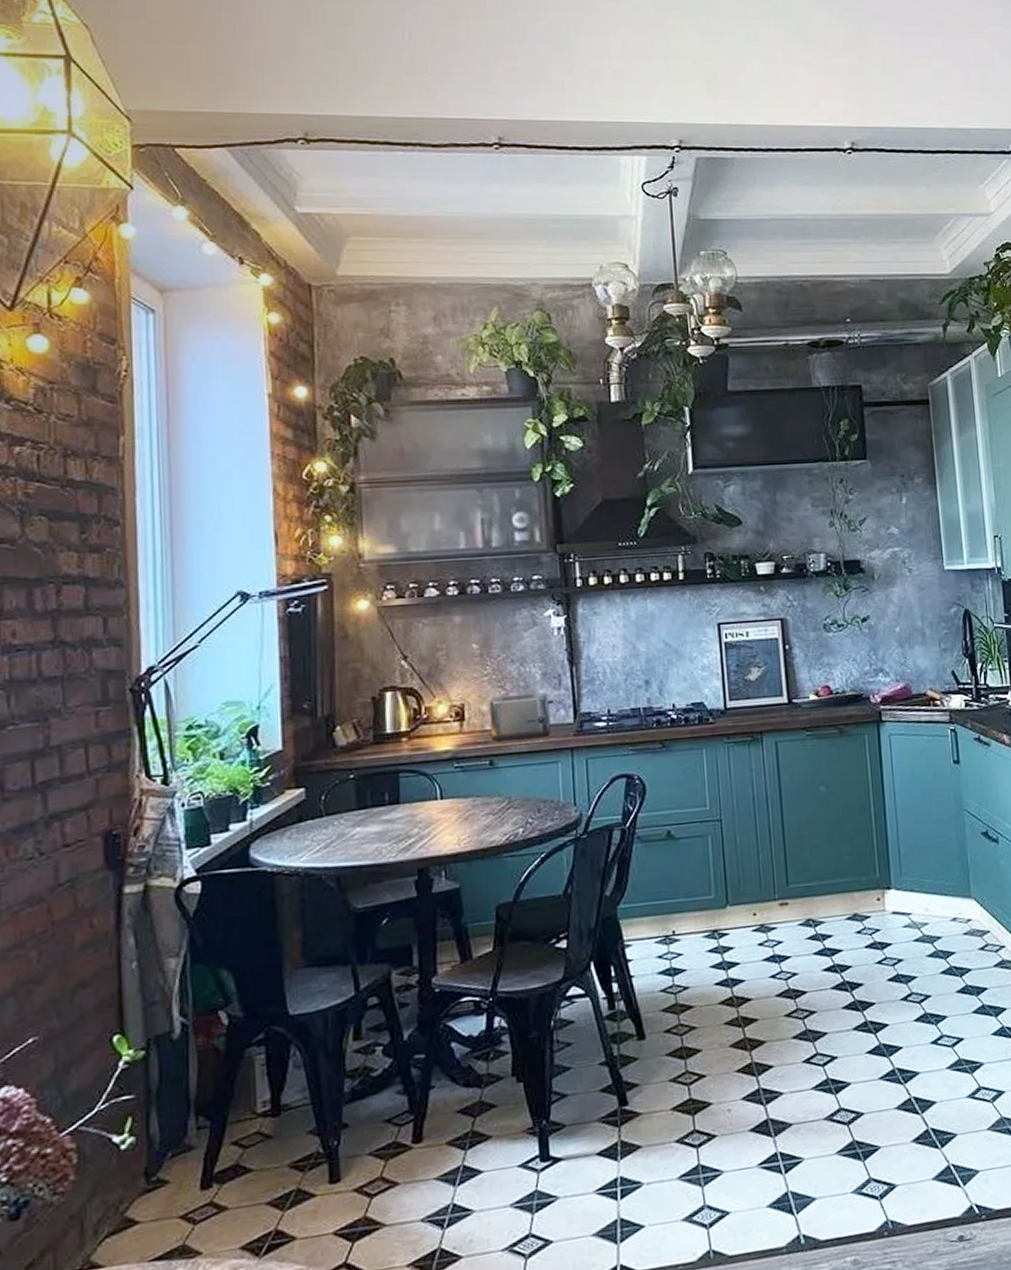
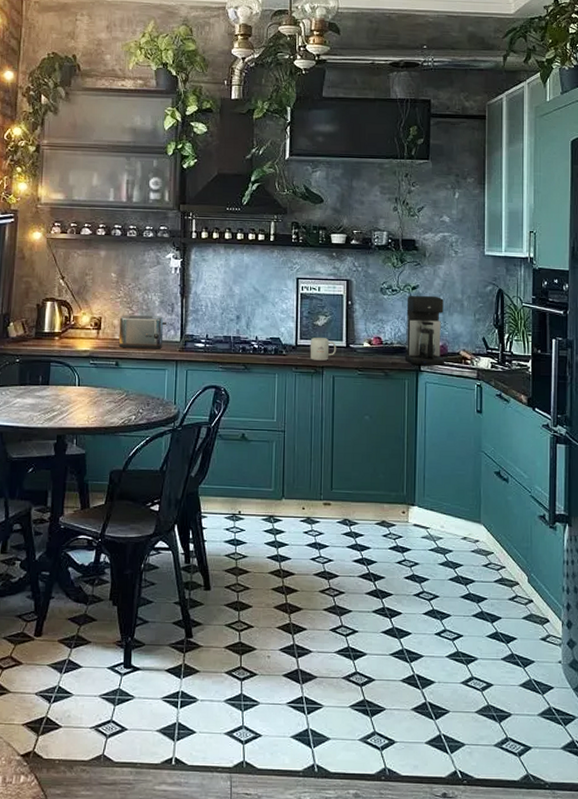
mug: none [742,695,777,725] -> present [309,338,337,361]
coffee maker: none [857,626,909,716] -> present [404,295,444,366]

